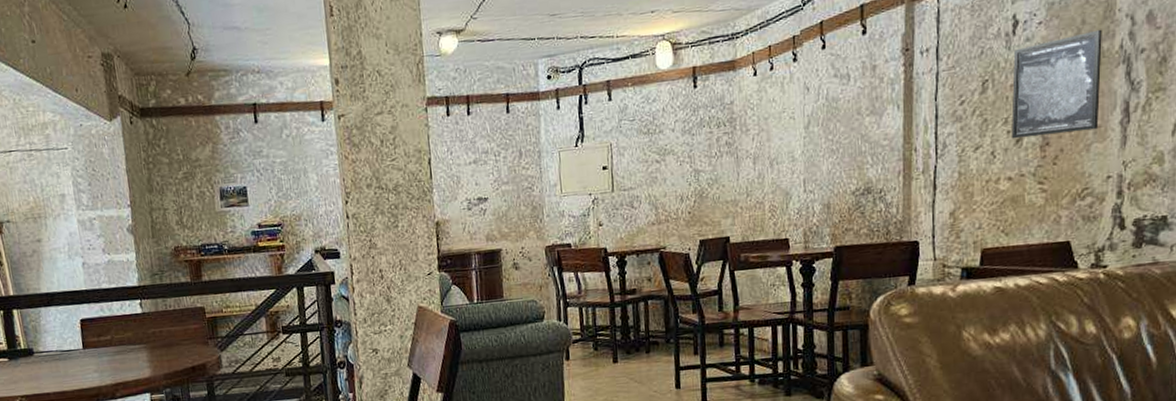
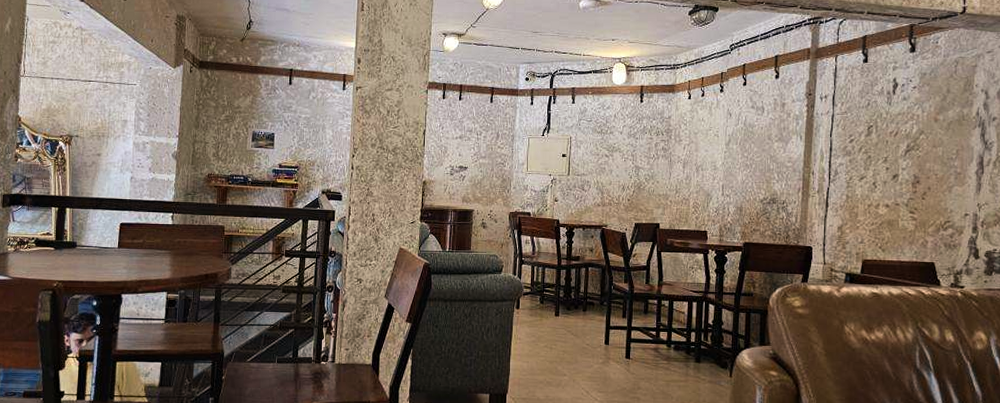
wall art: present [1011,29,1102,139] -> none [889,98,963,176]

